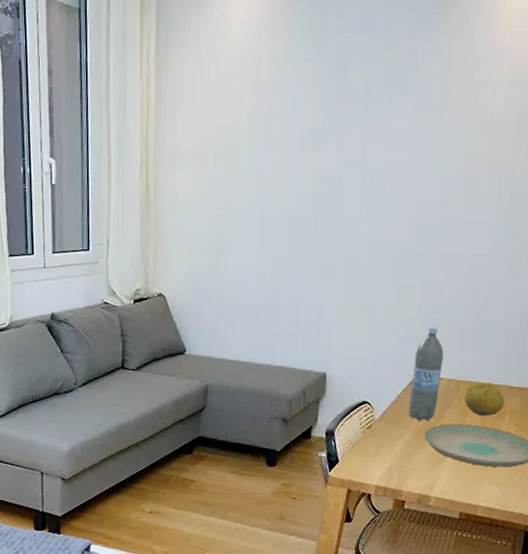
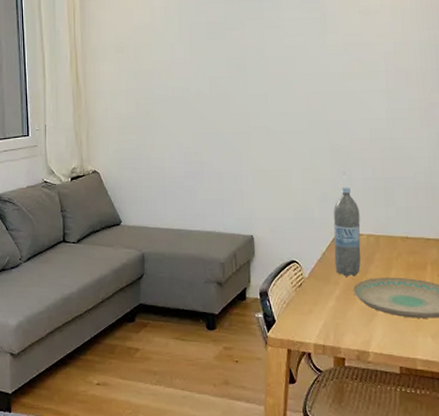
fruit: present [464,382,505,417] -> none [385,236,424,269]

